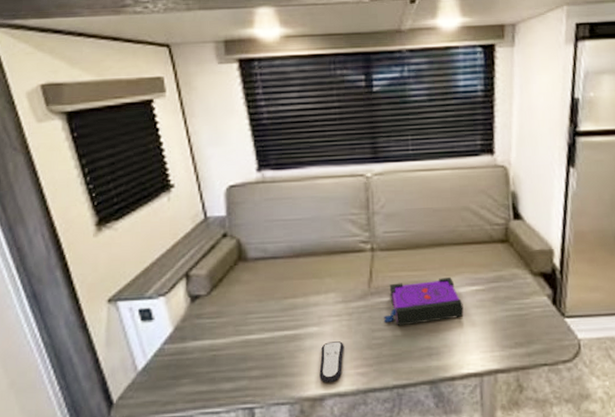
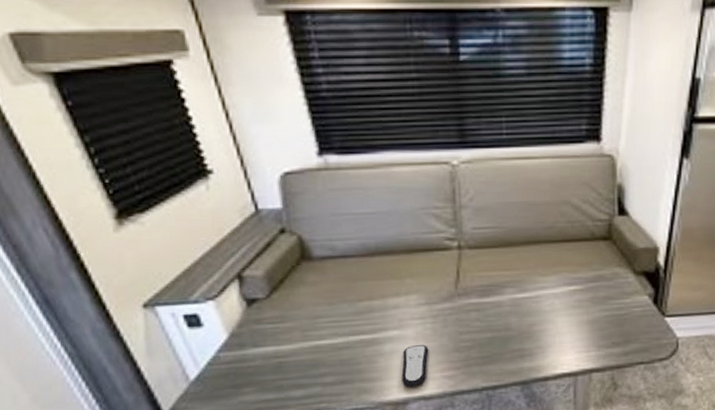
board game: present [383,276,464,327] -> none [472,276,560,329]

